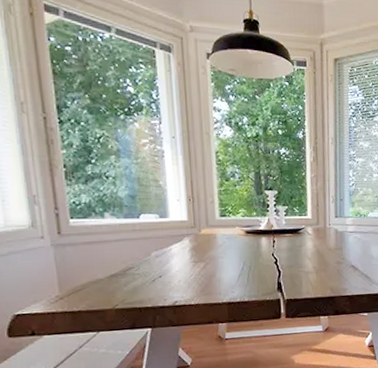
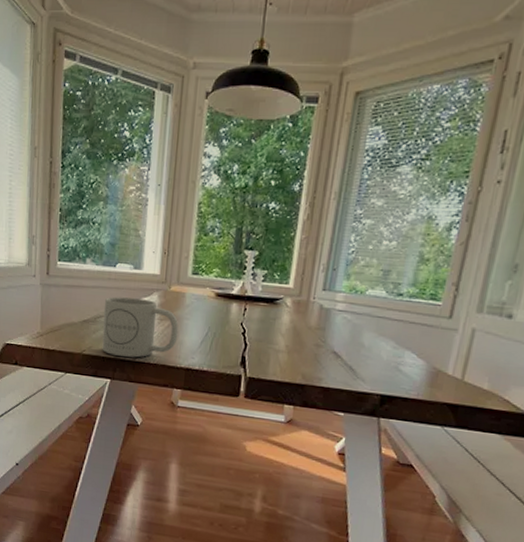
mug: none [132,245,215,304] -> present [102,296,179,358]

